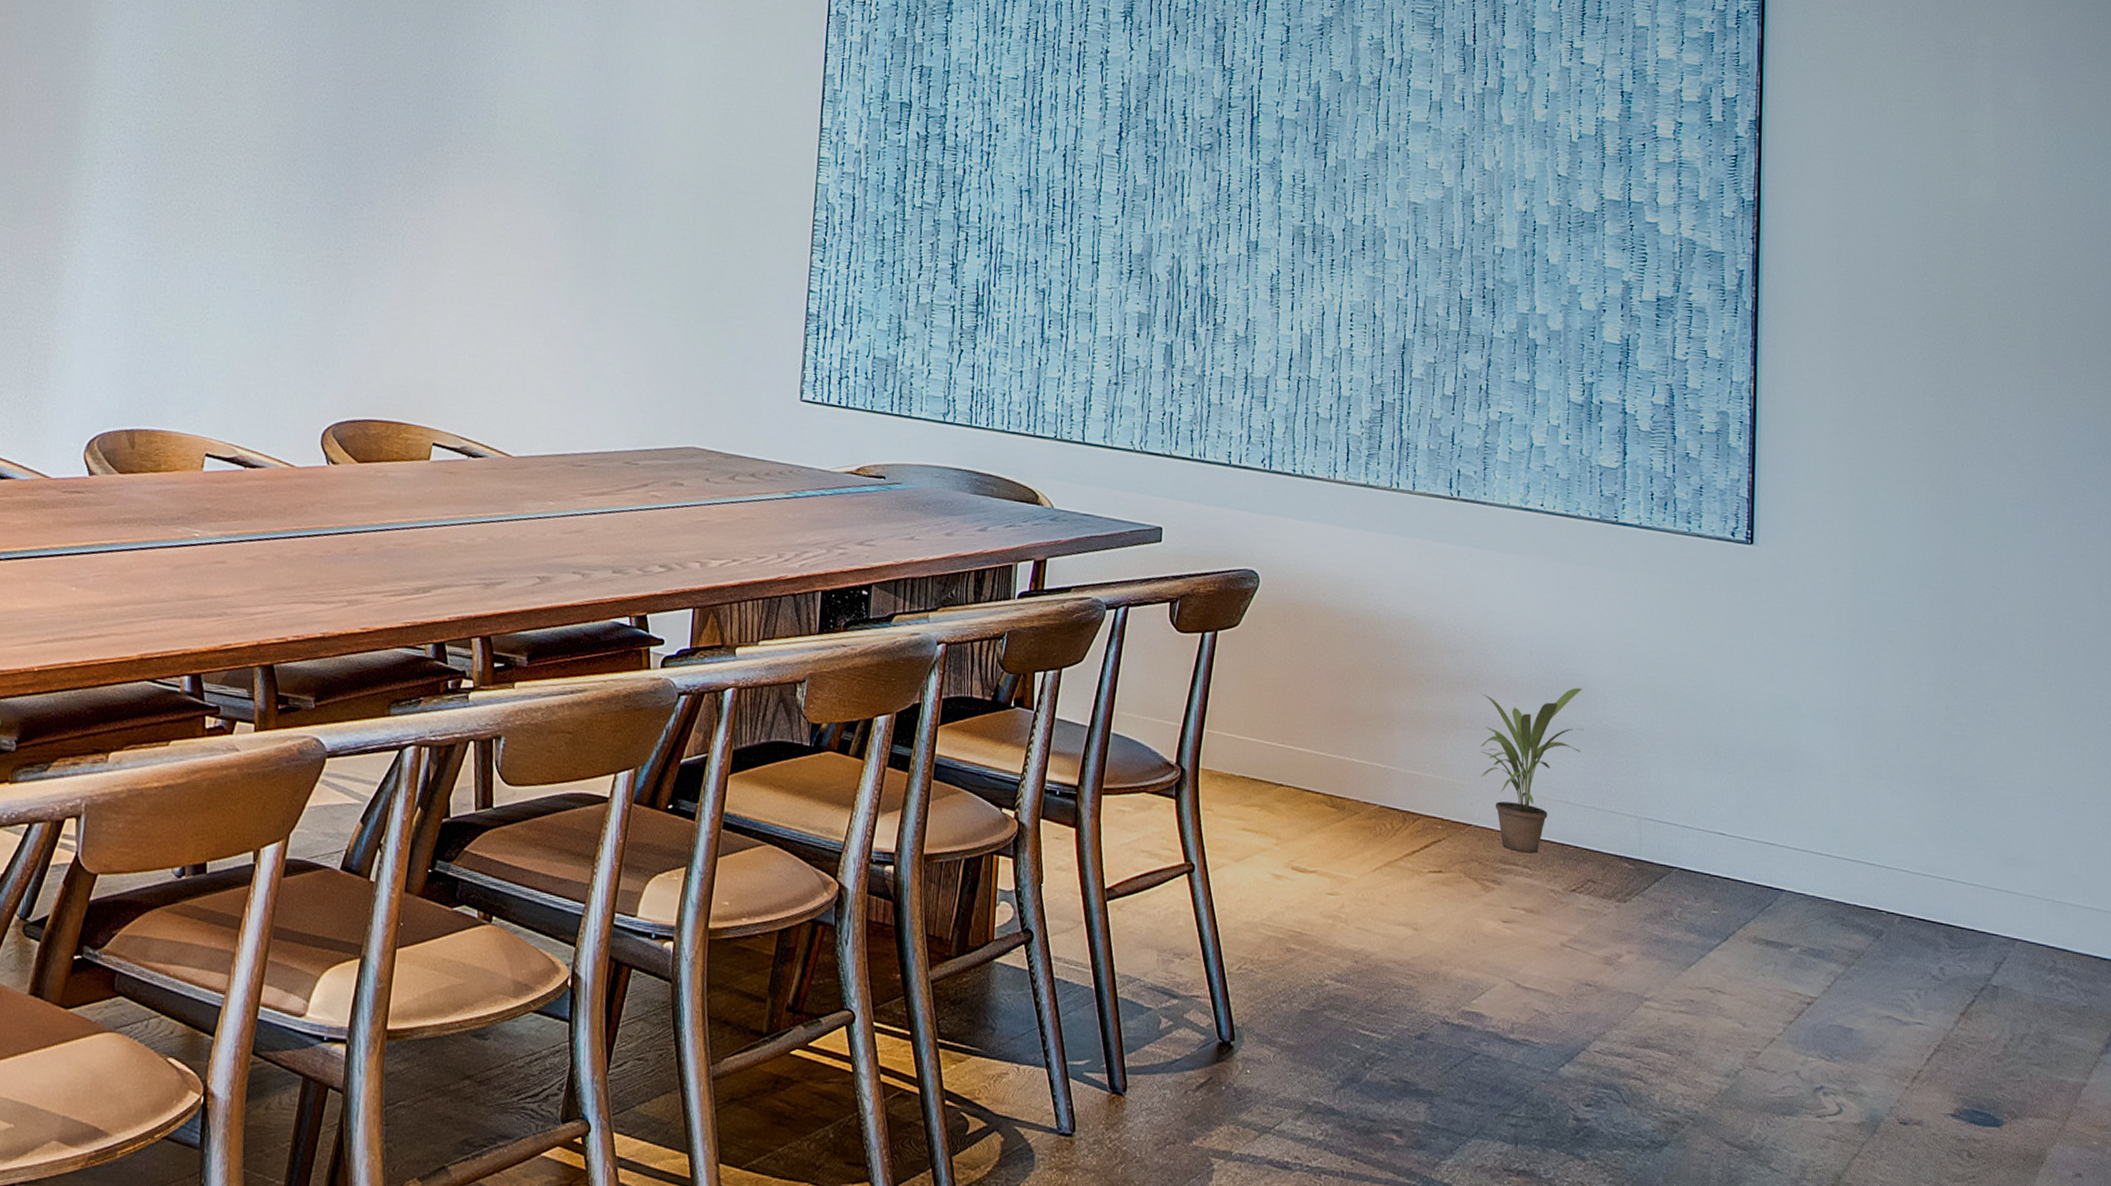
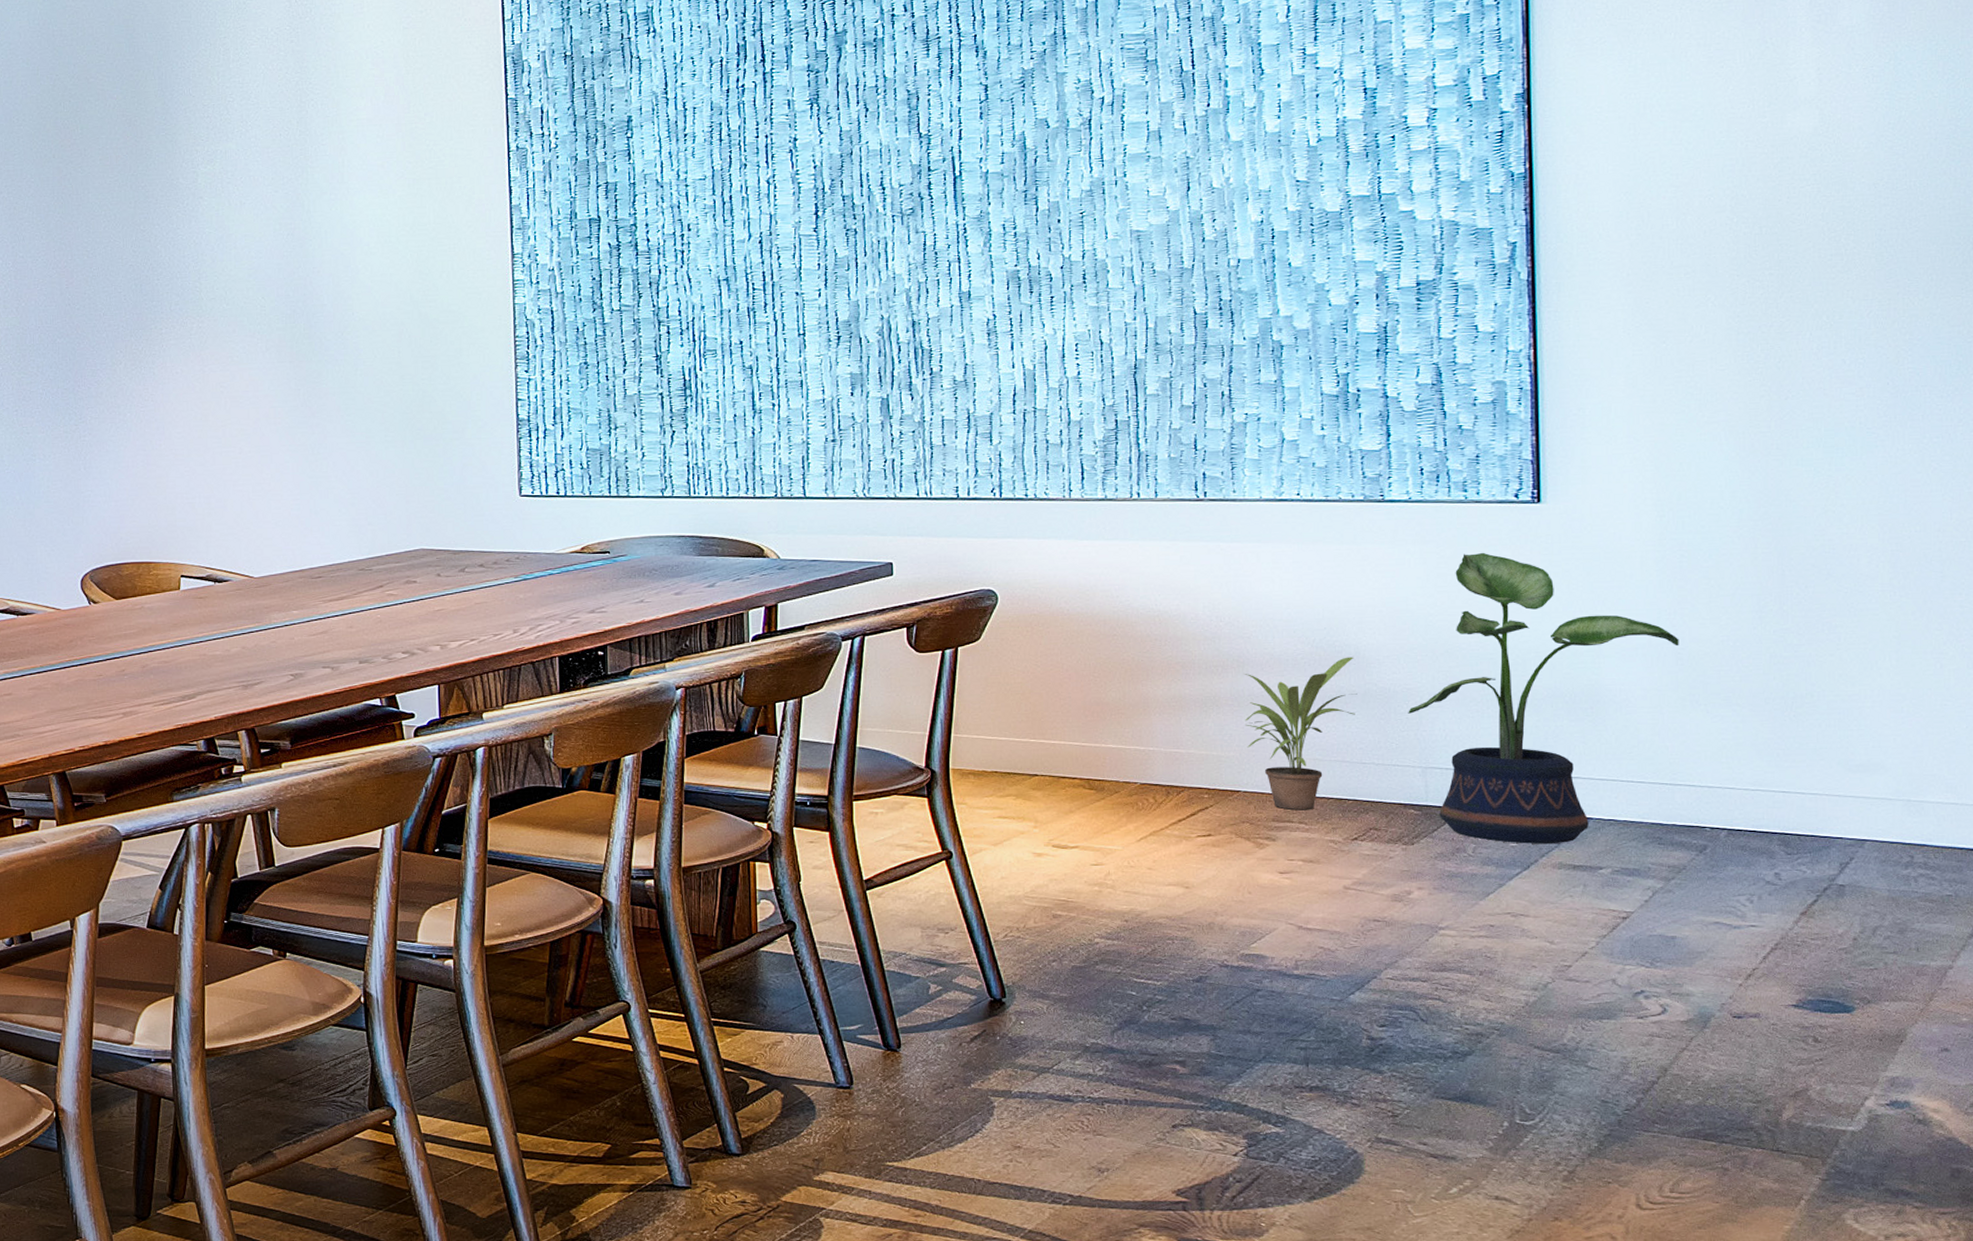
potted plant: none [1628,590,1866,915] -> present [1408,552,1679,844]

